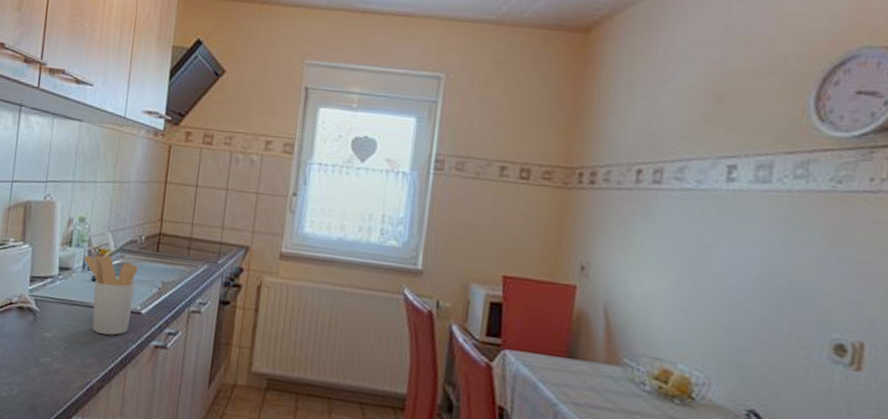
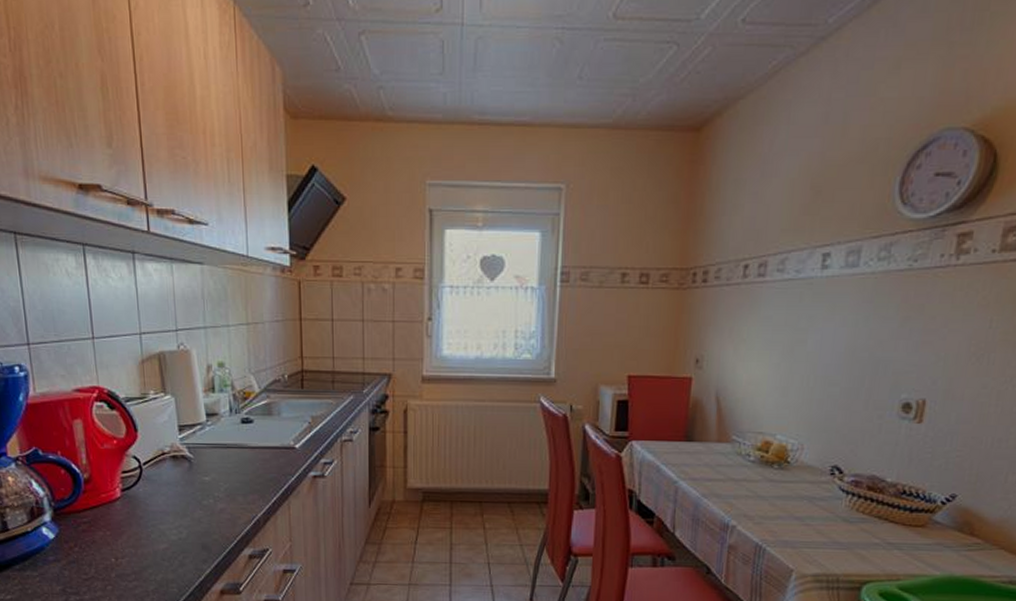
utensil holder: present [84,255,138,336] -> none [230,397,286,471]

